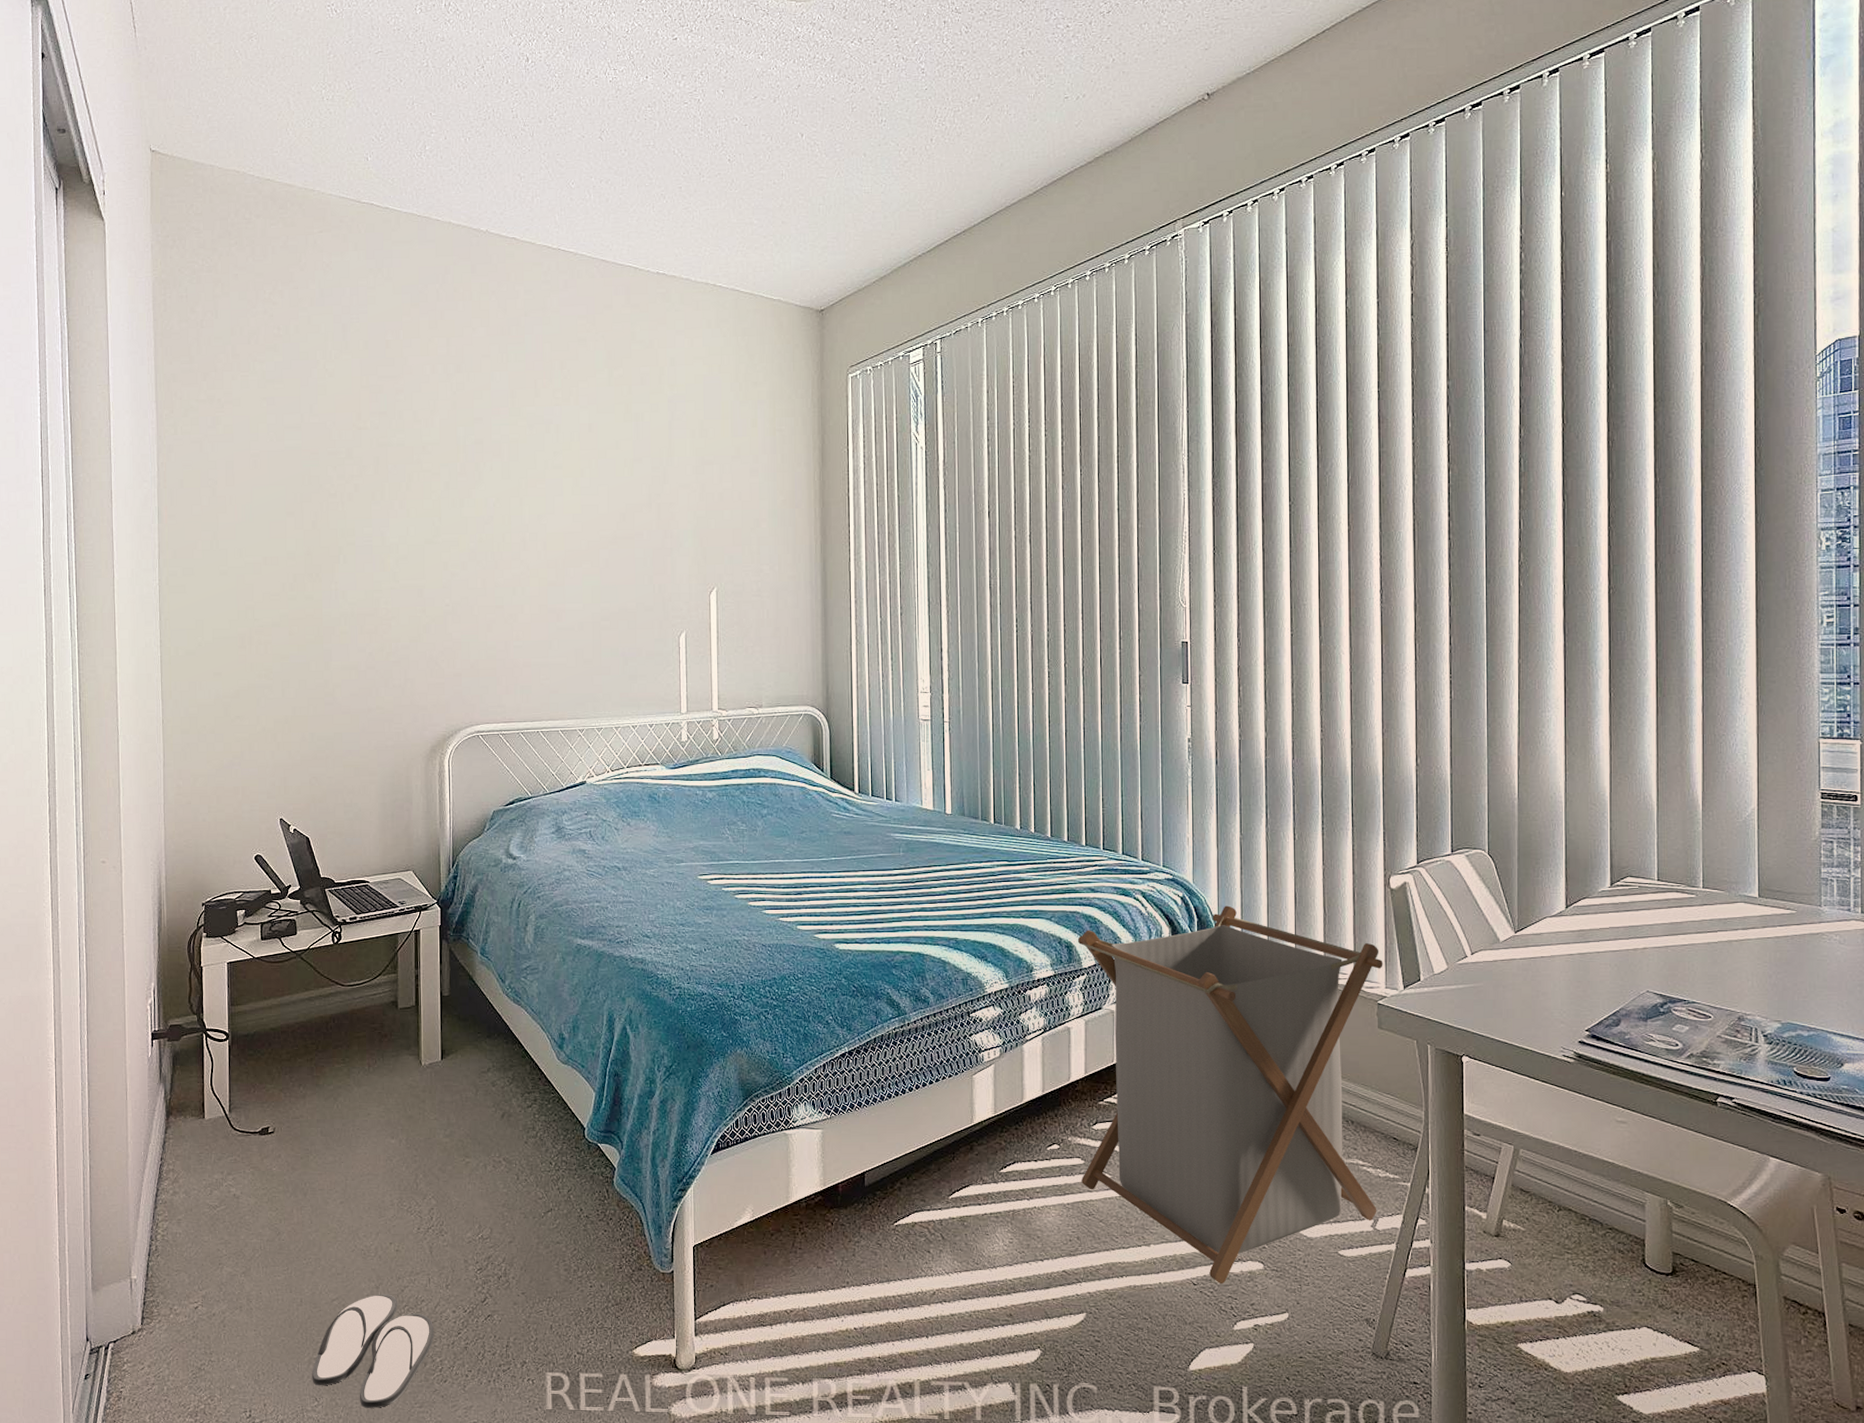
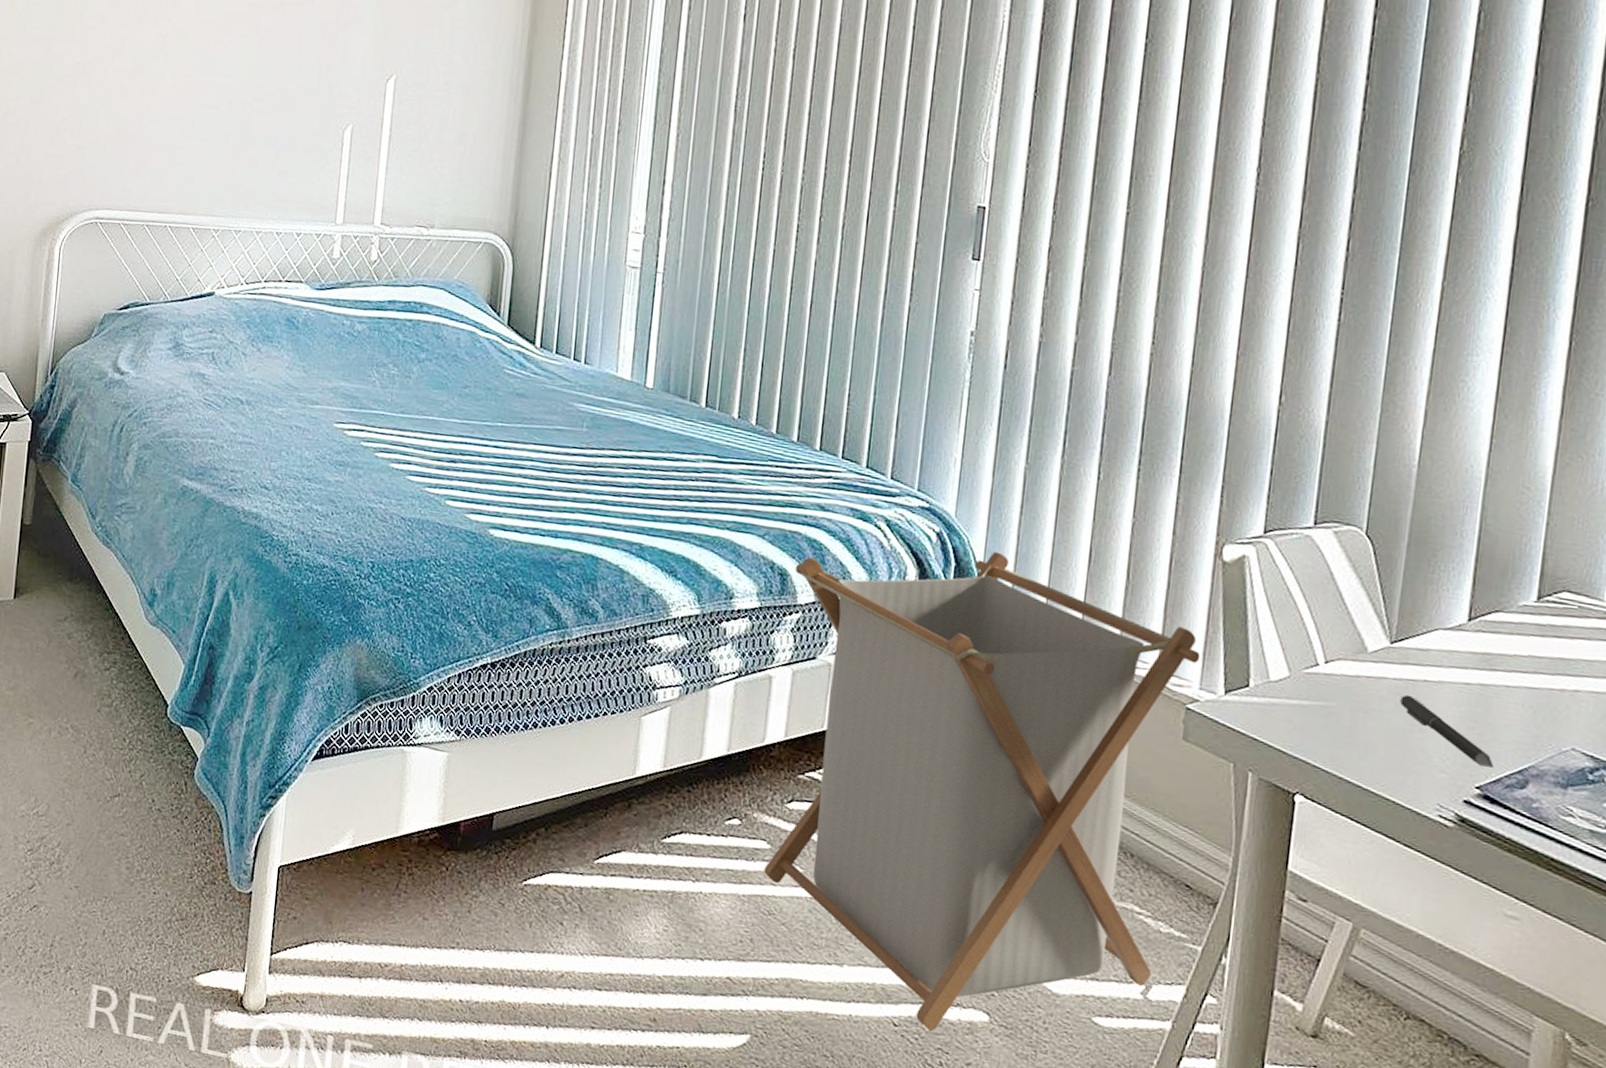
pen: none [1527,969,1596,1014] -> present [1400,694,1494,768]

